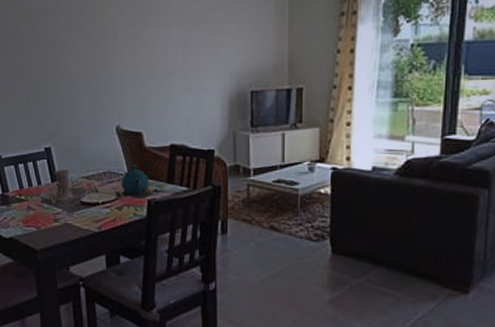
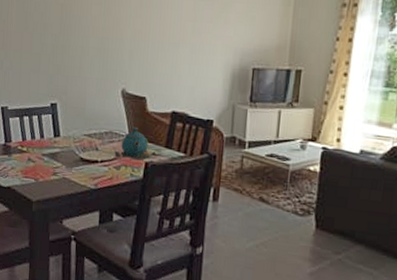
candle holder: present [39,170,88,205] -> none [40,125,88,159]

